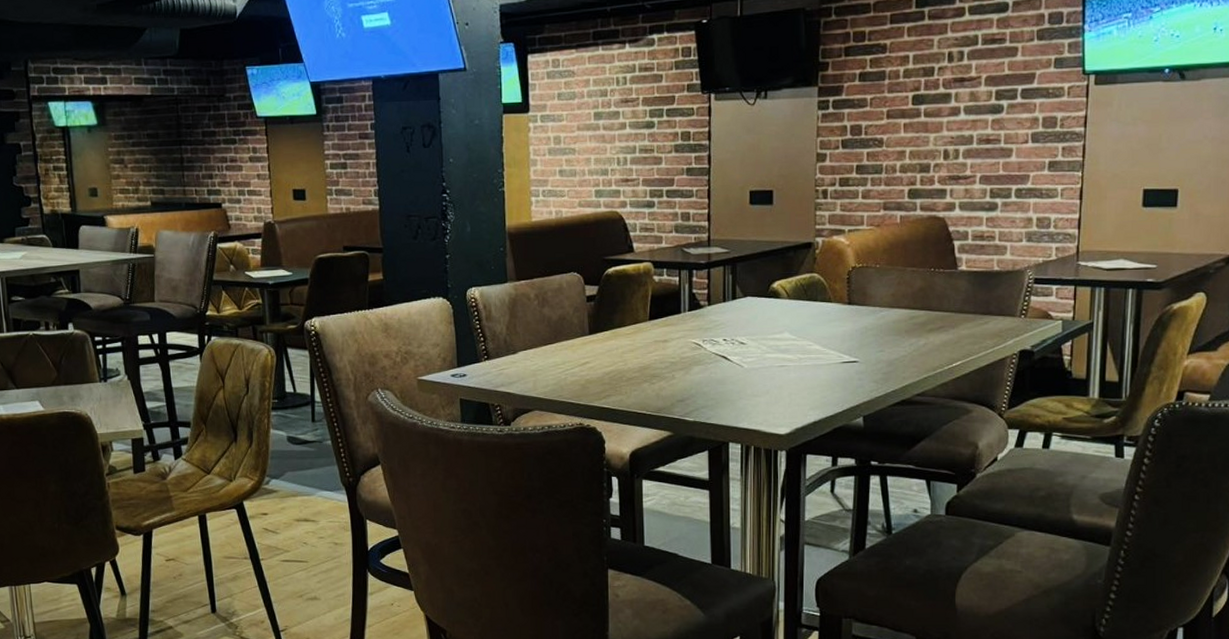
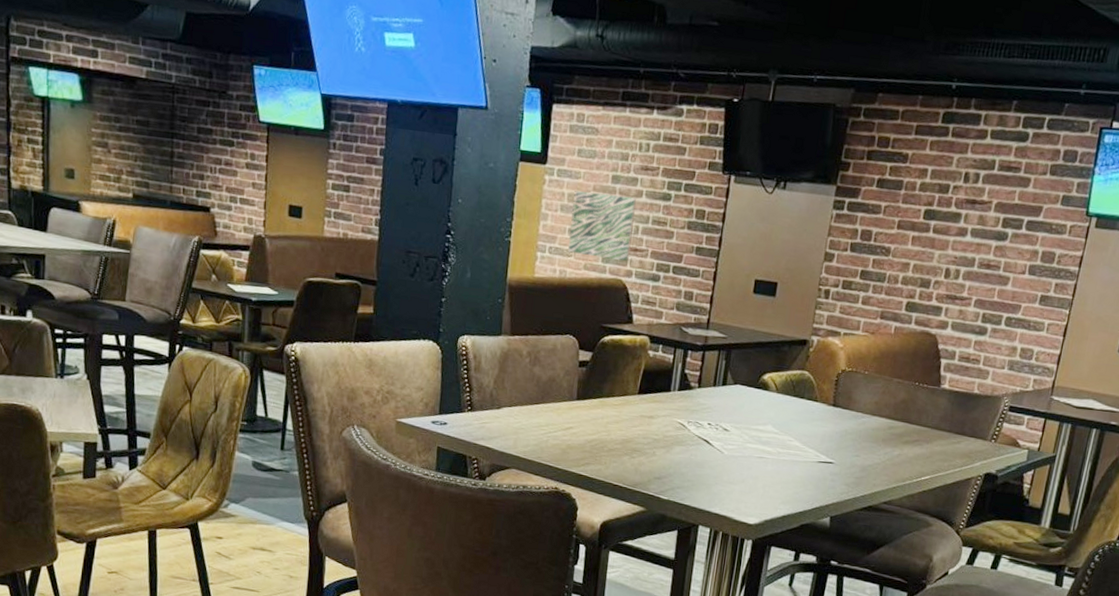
wall art: none [560,131,622,194] -> present [568,191,636,261]

